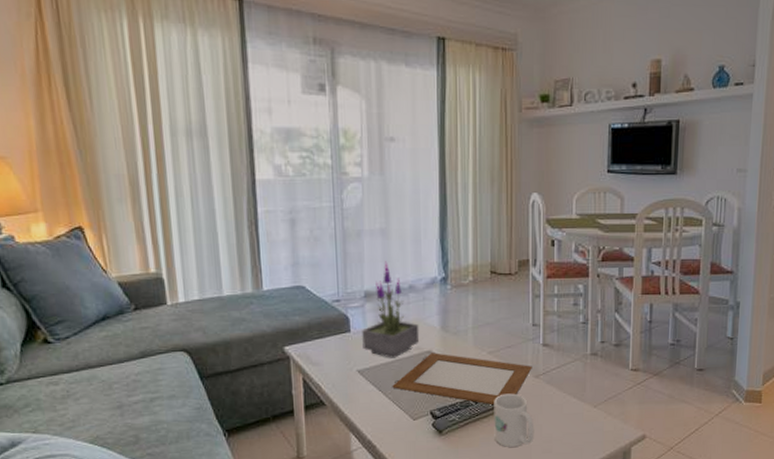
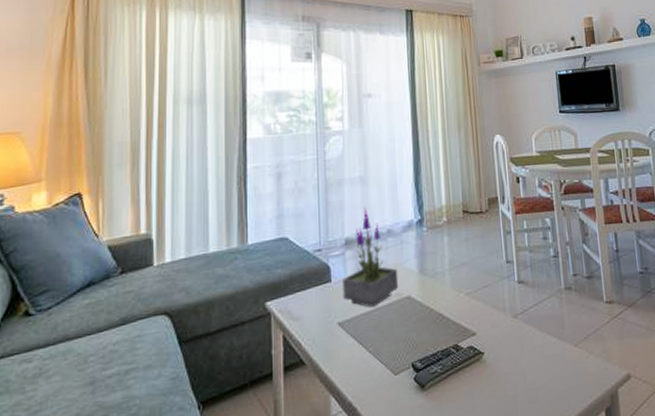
picture frame: present [392,353,532,405] -> none [372,298,510,351]
mug: present [494,393,534,447] -> none [475,337,519,399]

